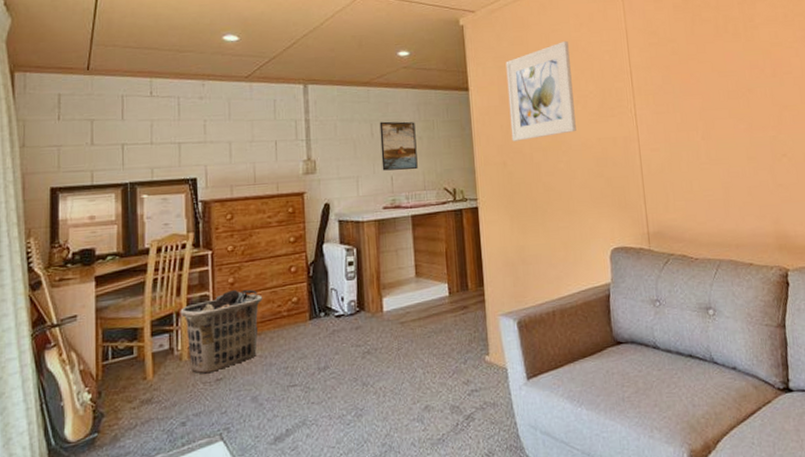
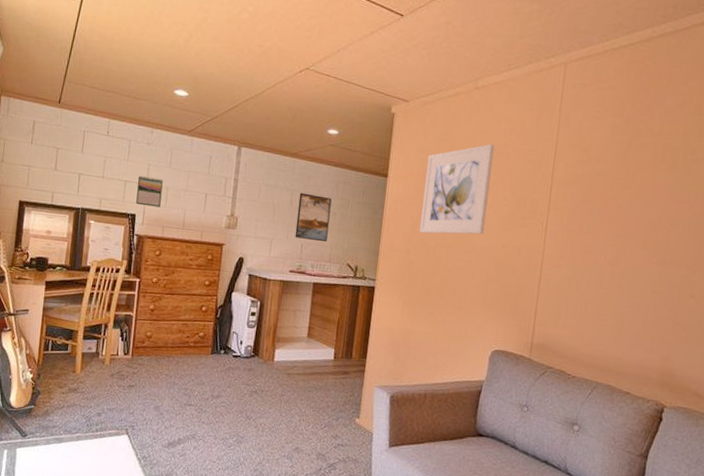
clothes hamper: present [180,289,263,373] -> none [108,315,176,379]
calendar: none [194,133,225,167] -> present [136,175,163,207]

